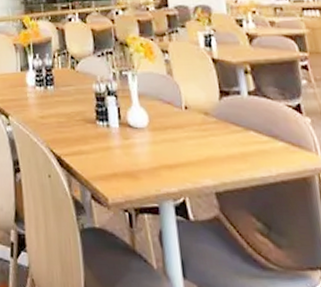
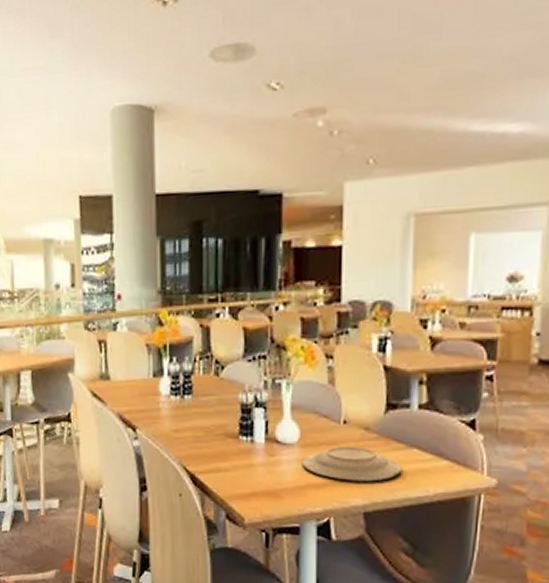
plate: none [153,129,243,163] -> present [302,446,402,482]

